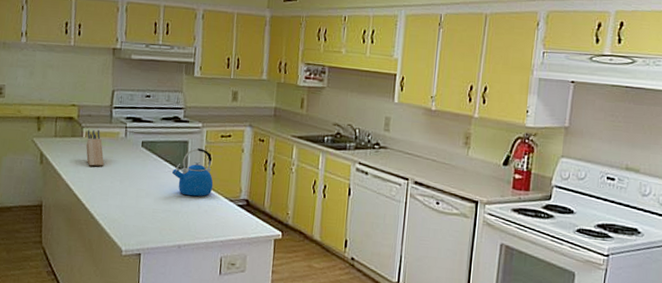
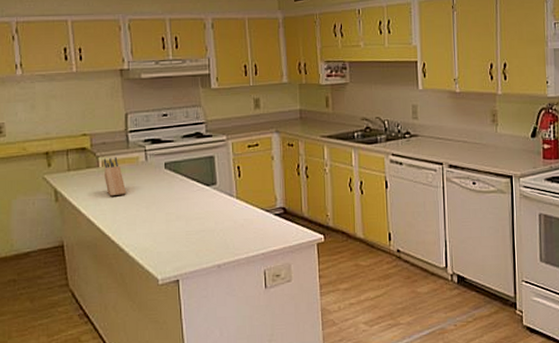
kettle: present [172,147,214,197] -> none [202,161,247,213]

